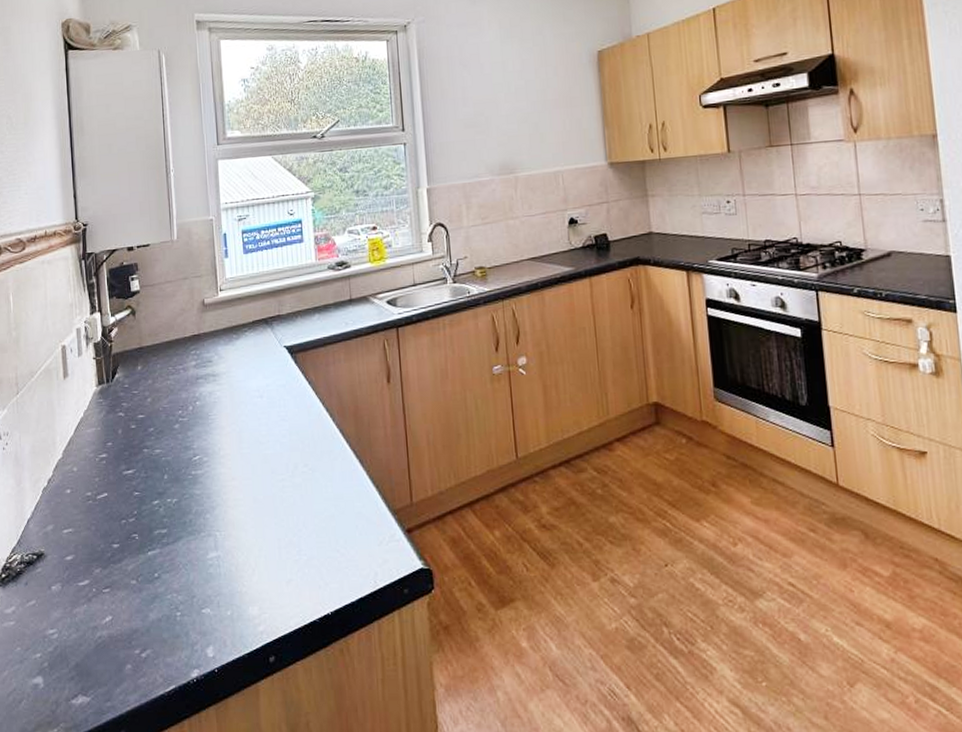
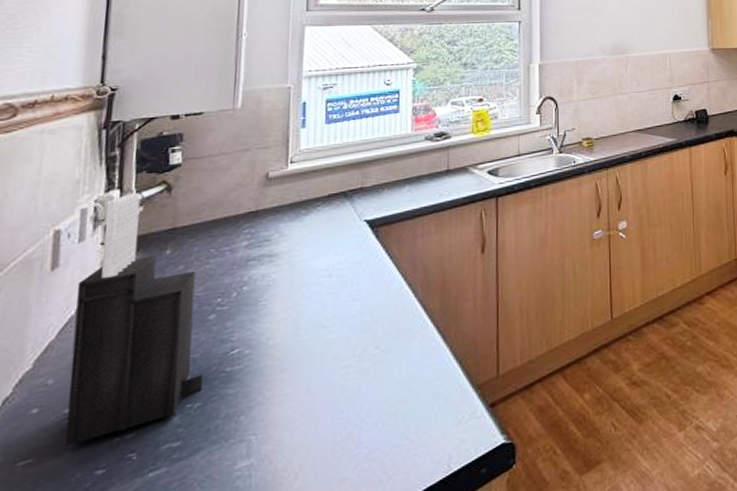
knife block: none [82,316,176,522] -> present [65,193,202,446]

